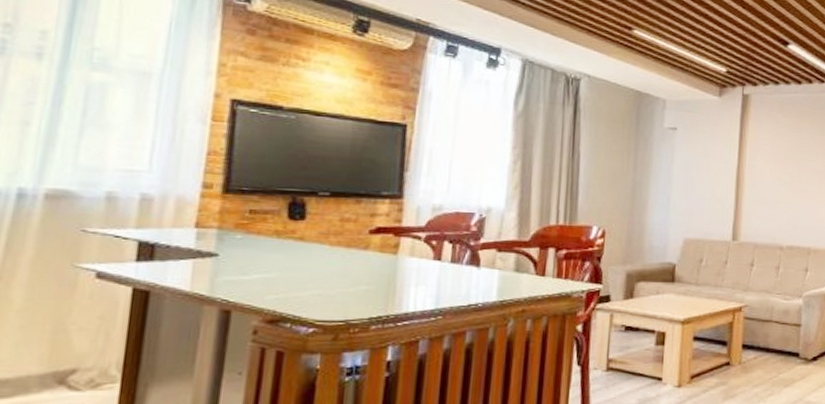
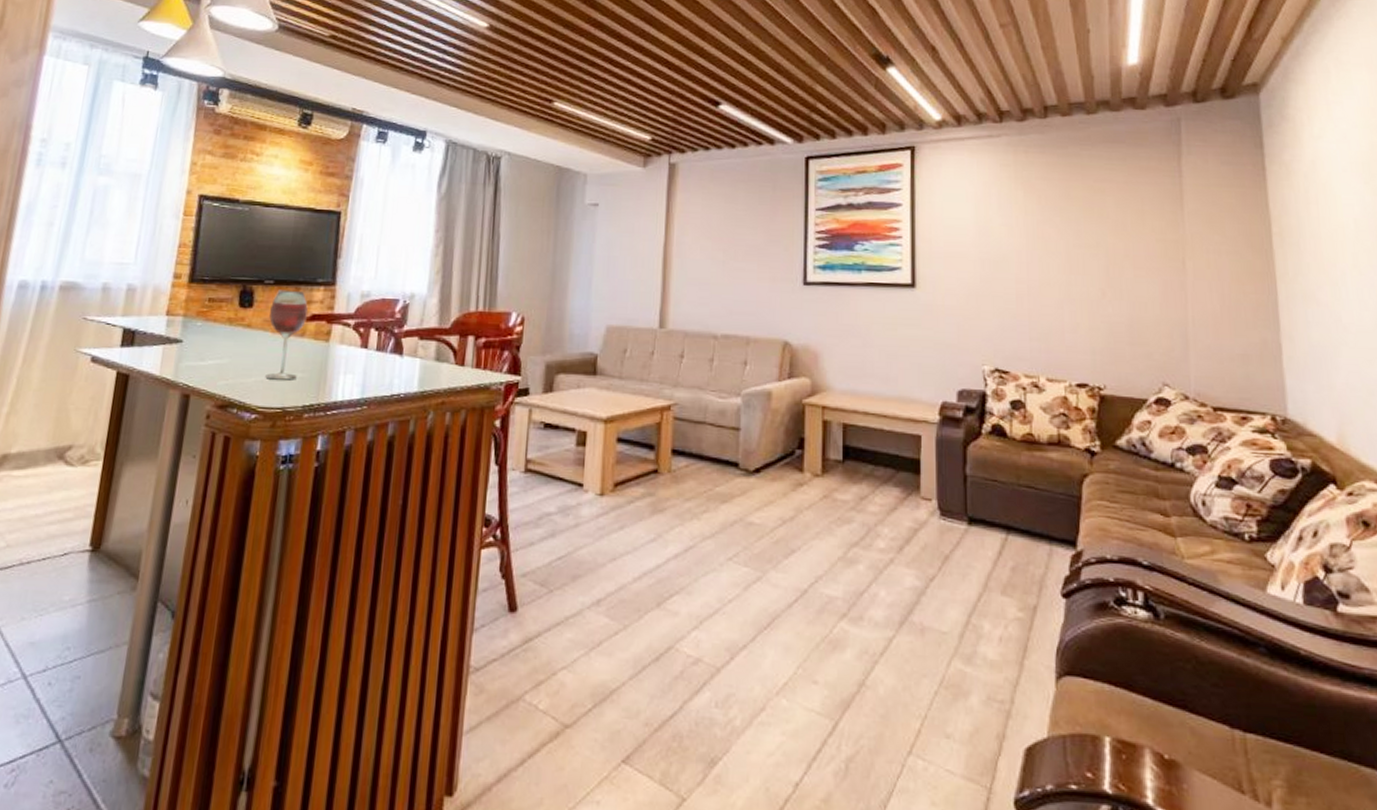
wineglass: none [323,202,372,293] -> present [265,289,308,380]

